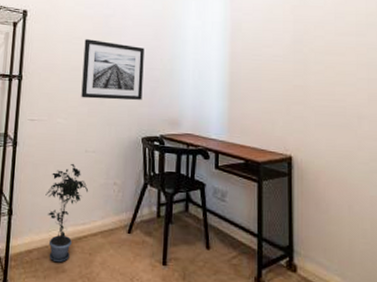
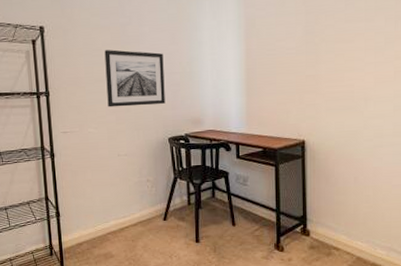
potted plant: present [45,163,89,263] -> none [87,167,126,251]

